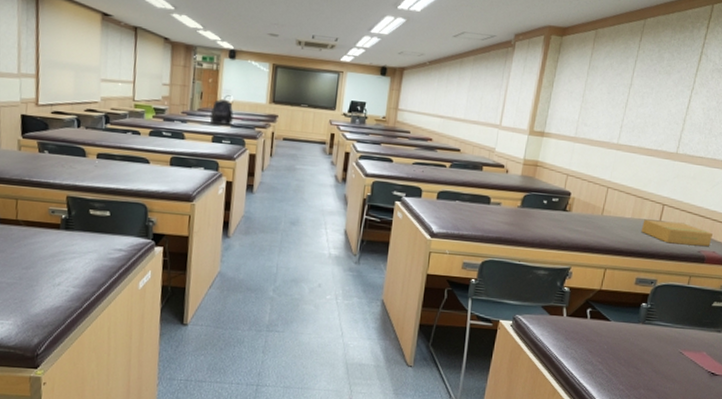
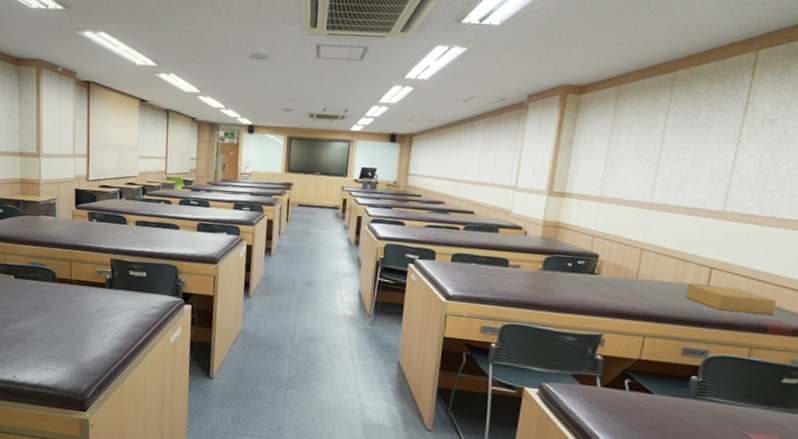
backpack: present [210,99,234,125] -> none [231,169,253,194]

